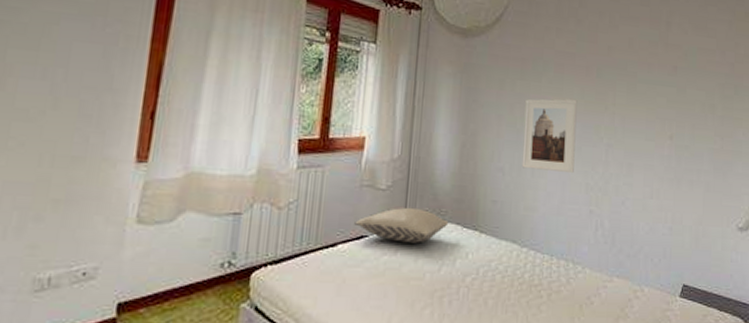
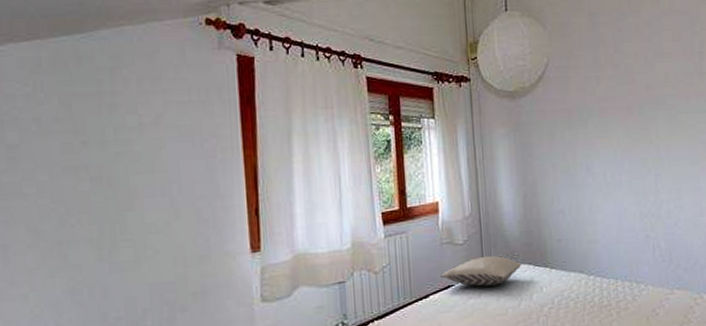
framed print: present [521,99,578,174] -> none [575,138,628,207]

